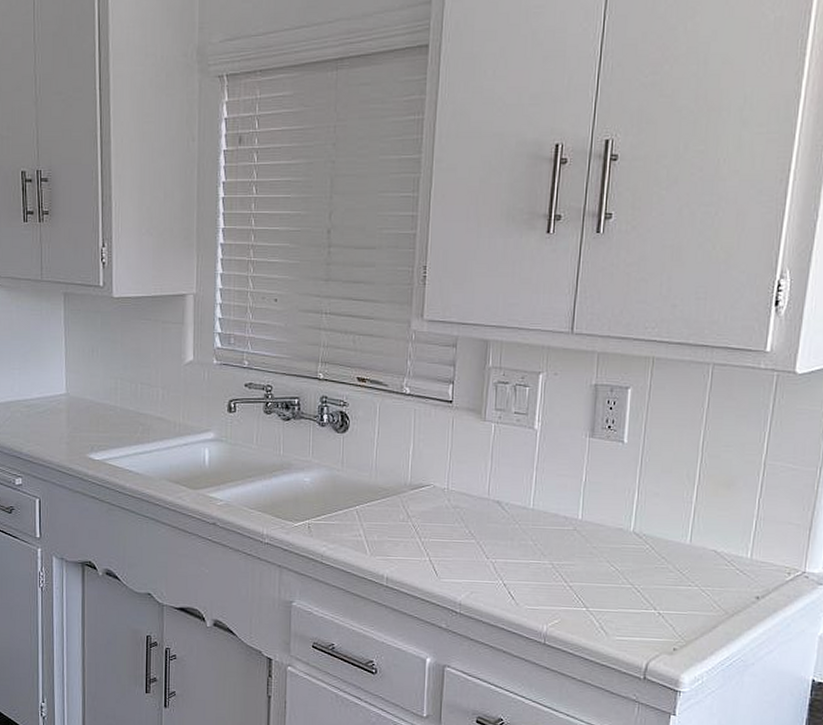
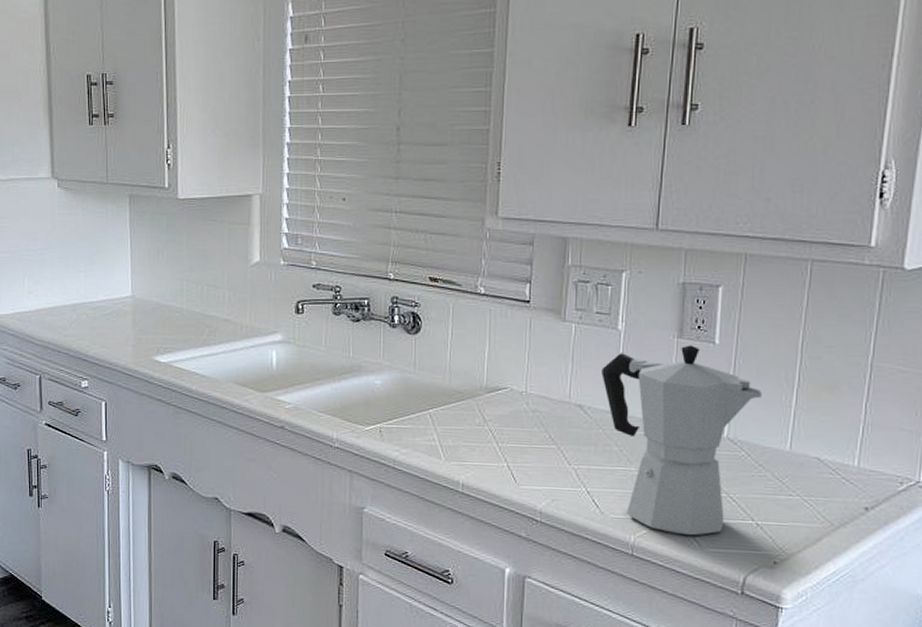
moka pot: none [518,444,666,625] -> present [601,345,762,536]

